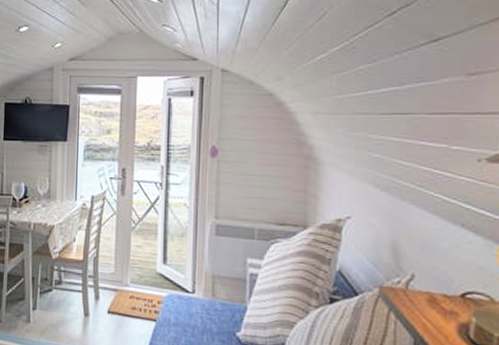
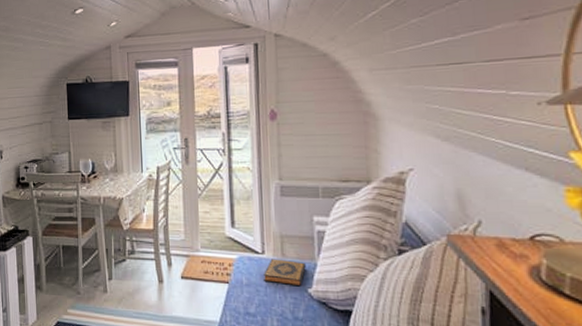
hardback book: none [192,299,236,329] -> present [264,259,306,287]

